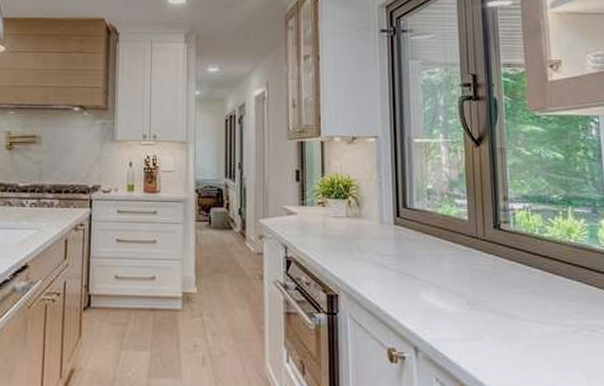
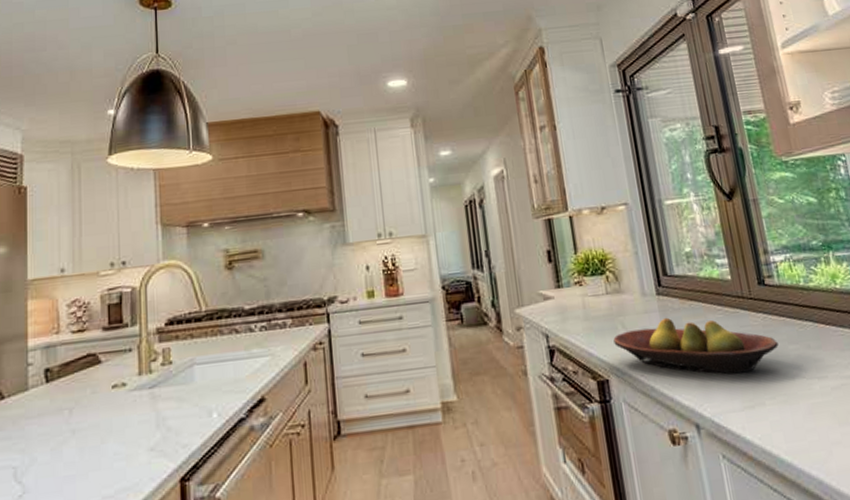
fruit bowl: none [347,246,505,307] -> present [613,317,779,375]

